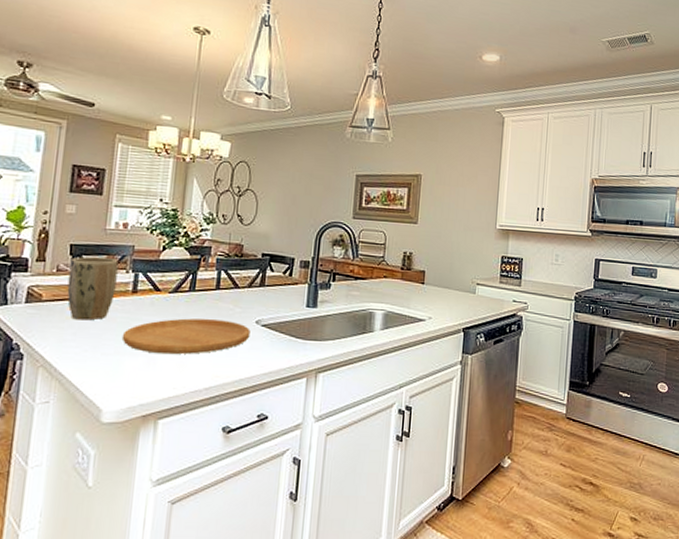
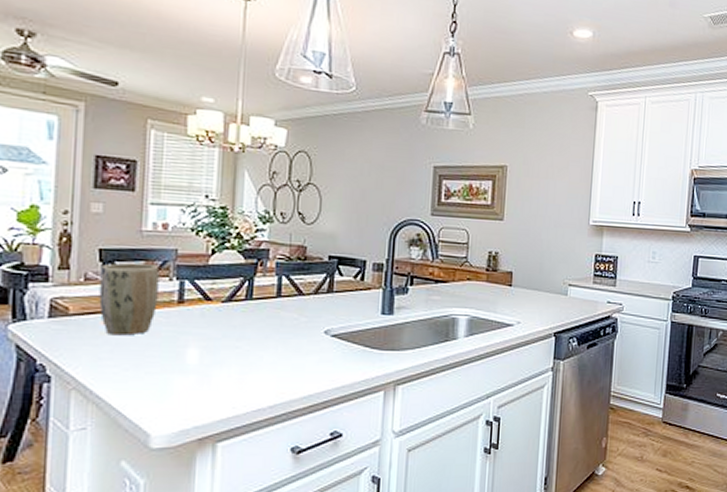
cutting board: present [121,318,251,355] -> none [168,330,319,371]

